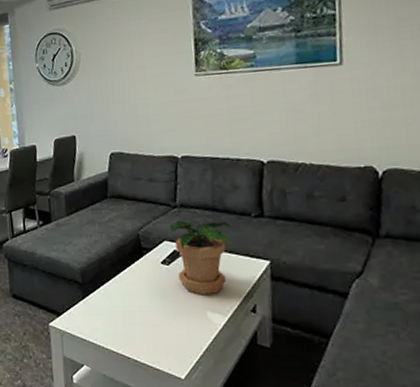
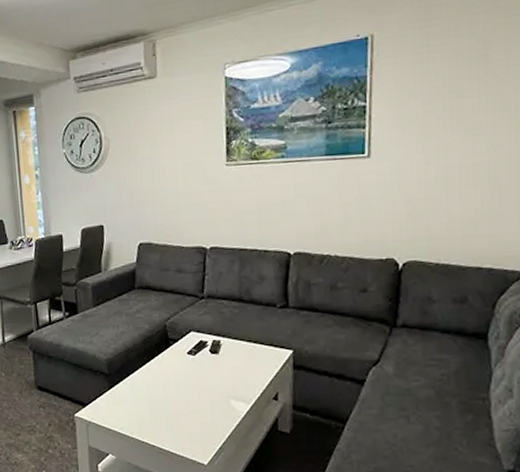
potted plant: present [170,221,232,295] -> none [197,312,257,384]

